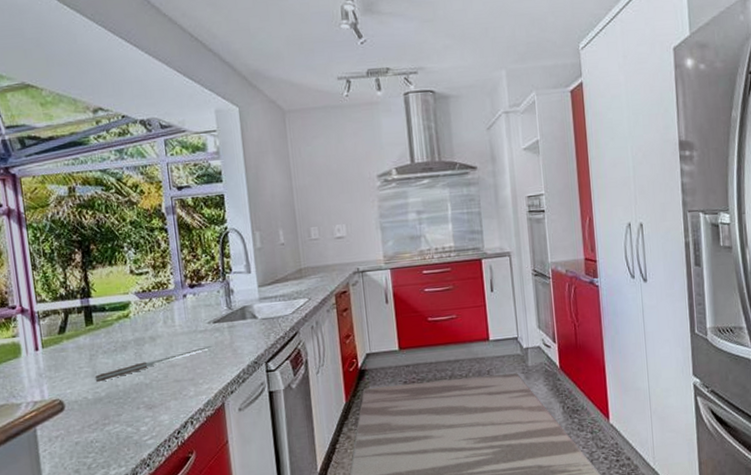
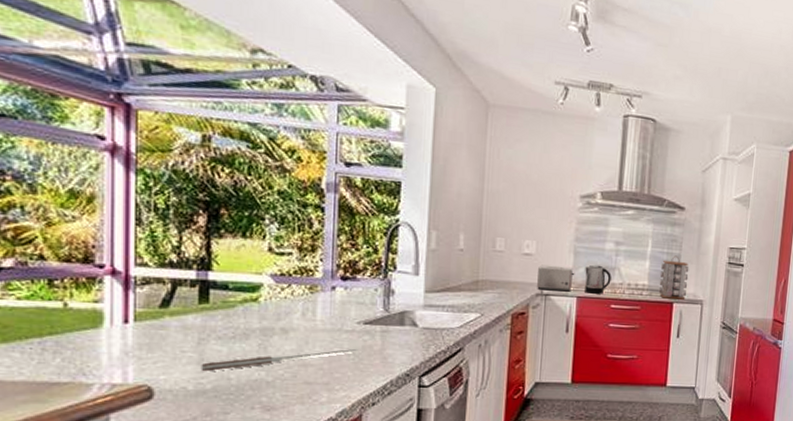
toaster: none [351,242,385,268] -> present [537,264,575,292]
kettle: none [393,235,419,264] -> present [583,264,611,294]
spice rack: none [463,213,494,257] -> present [658,255,689,300]

